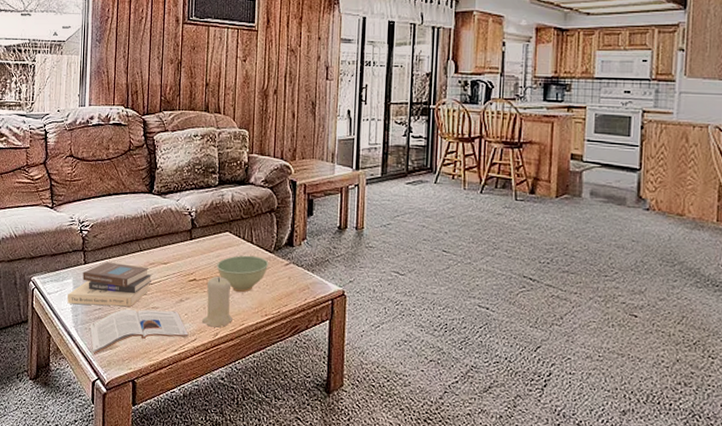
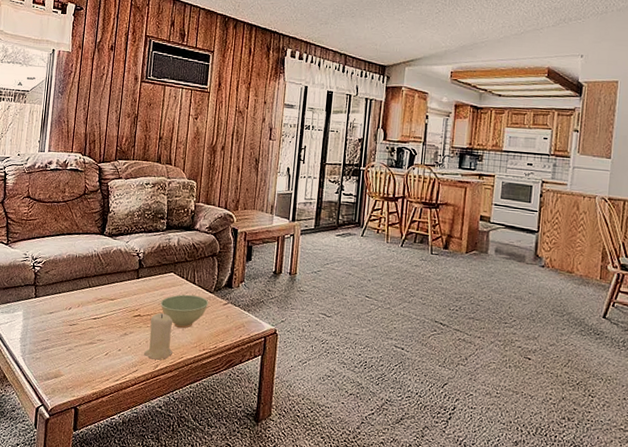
books: present [67,262,152,307] -> none [16,296,99,339]
magazine: present [89,309,189,355] -> none [37,341,131,383]

